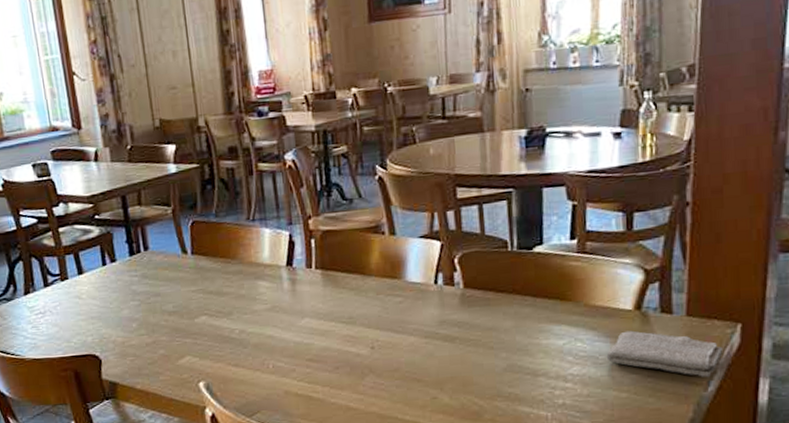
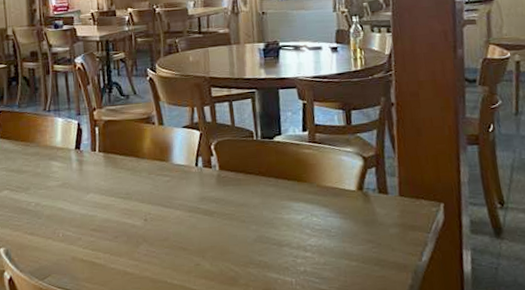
washcloth: present [606,330,723,378] -> none [337,208,432,250]

